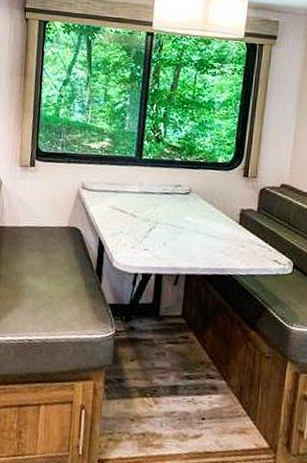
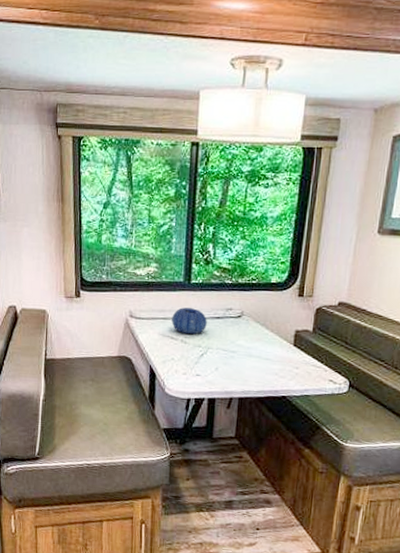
decorative bowl: none [122,182,157,209] -> present [172,307,207,335]

